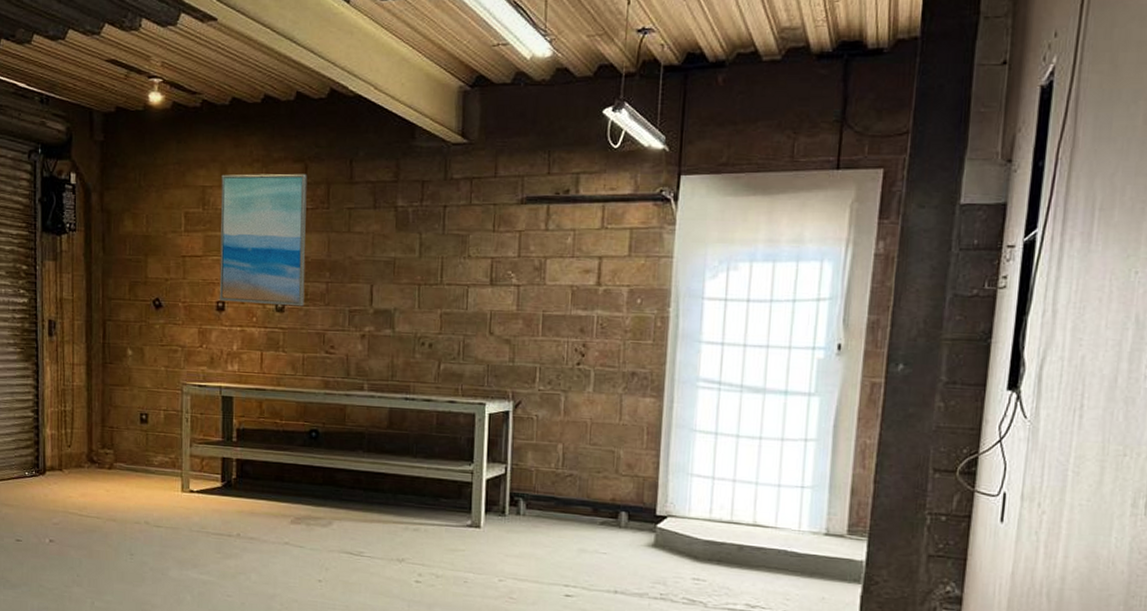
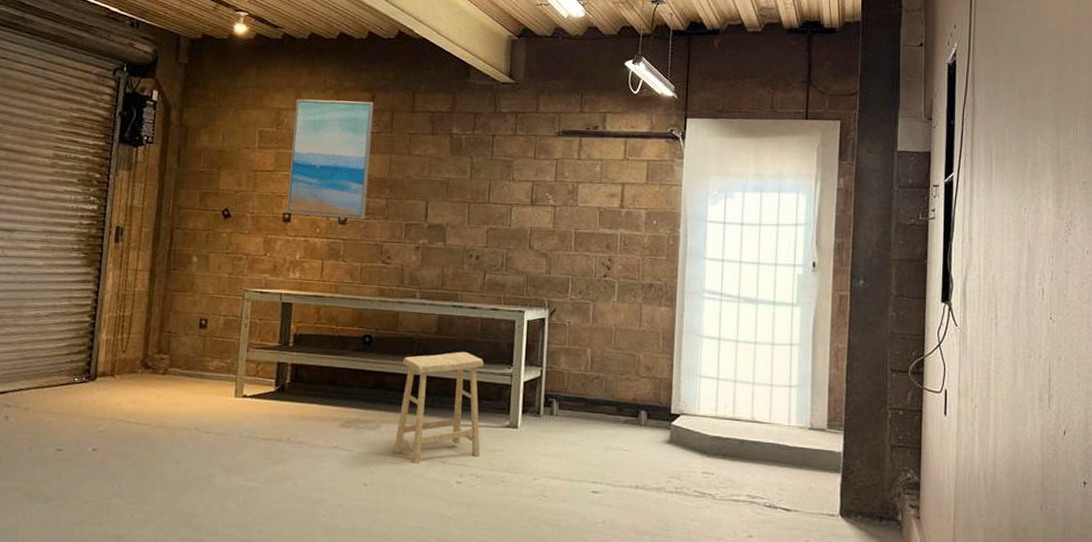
stool: none [347,447,442,562] -> present [393,351,484,464]

